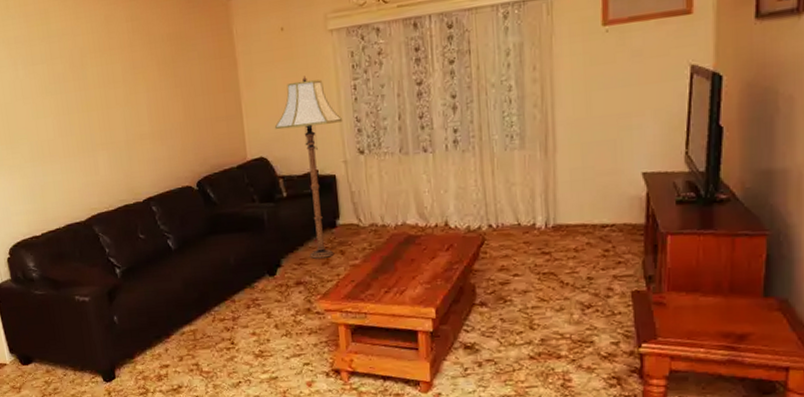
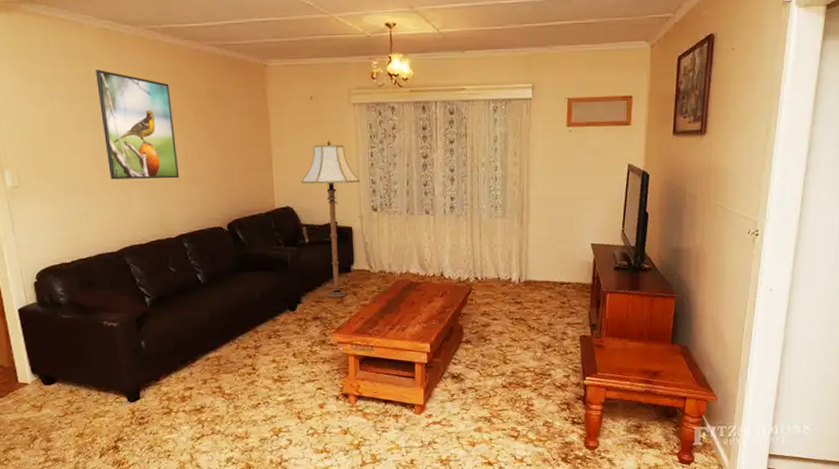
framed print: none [55,27,145,144] -> present [96,70,180,180]

